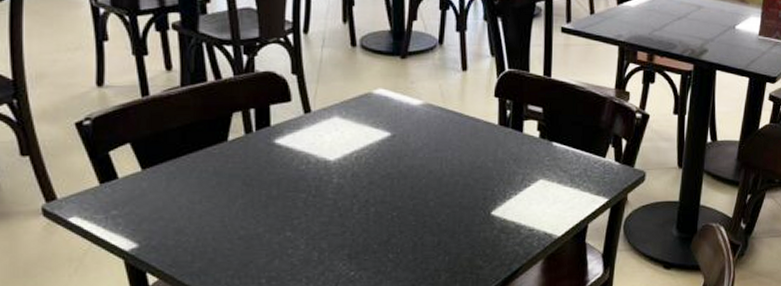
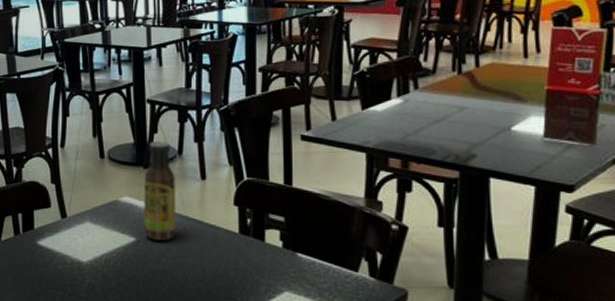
sauce bottle: none [399,29,436,135] -> present [143,141,177,241]

